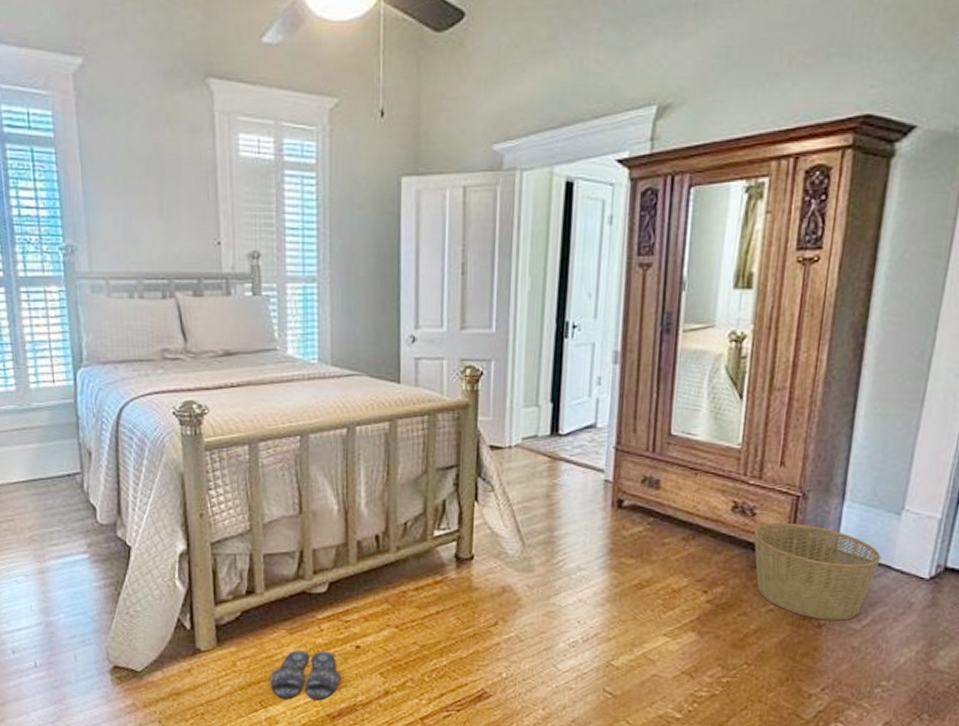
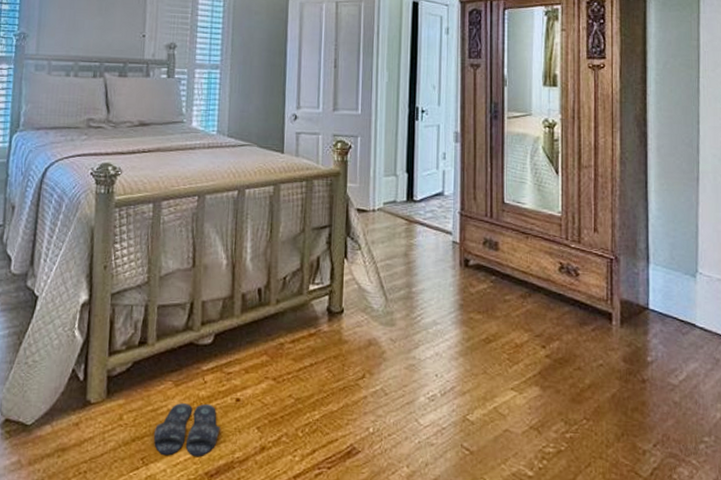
basket: present [754,523,881,621] -> none [580,282,686,376]

